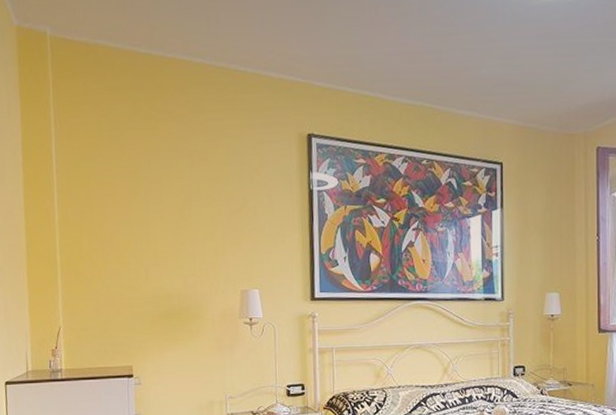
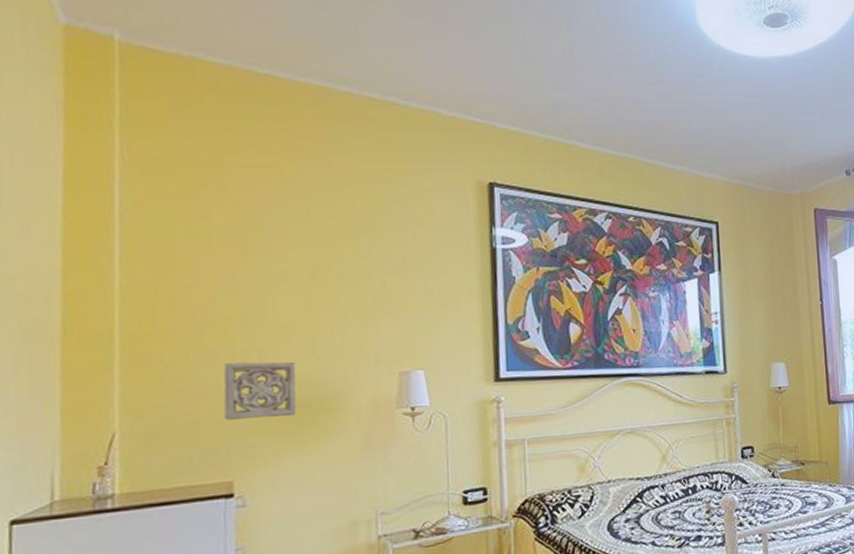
wall ornament: none [124,279,172,321] -> present [224,361,297,420]

